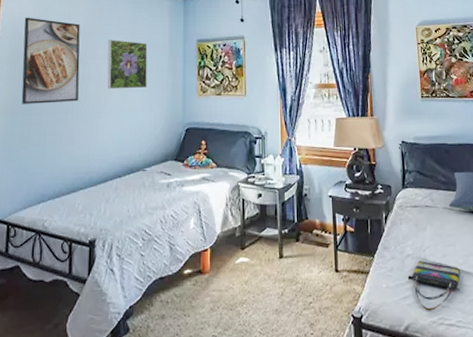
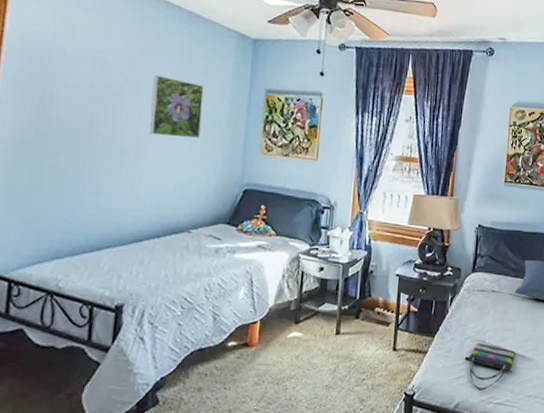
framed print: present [21,17,80,104] -> none [32,31,118,145]

